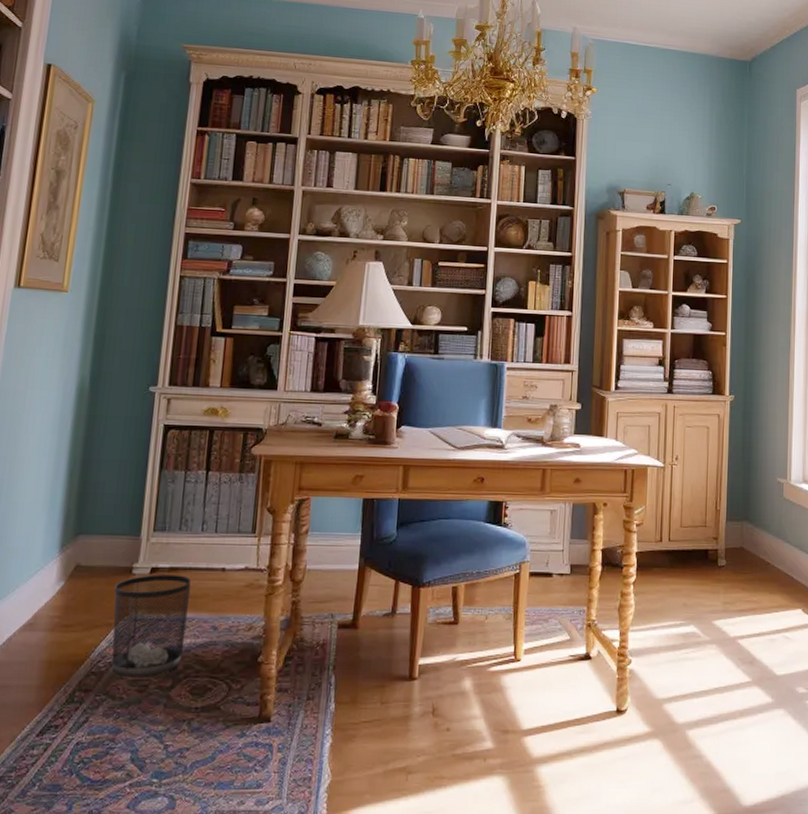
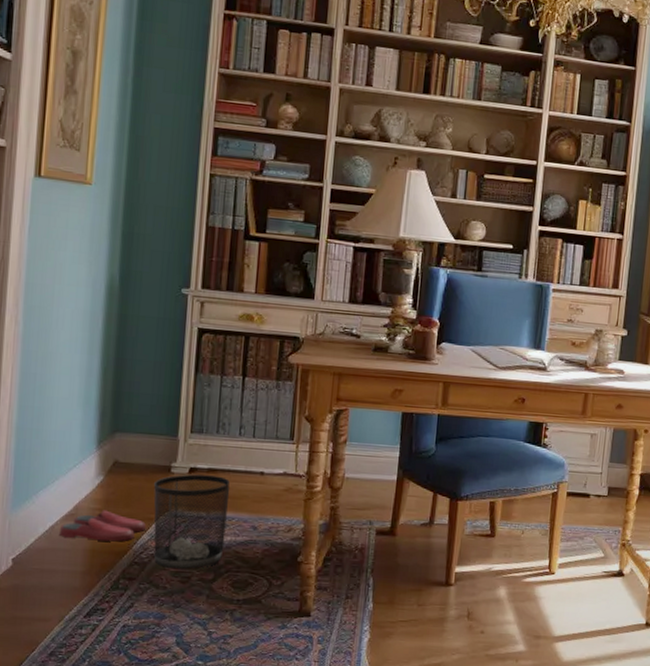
slippers: none [17,617,105,651] -> present [60,510,146,542]

